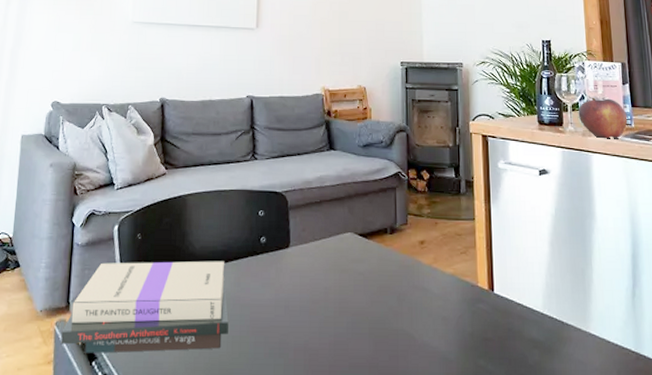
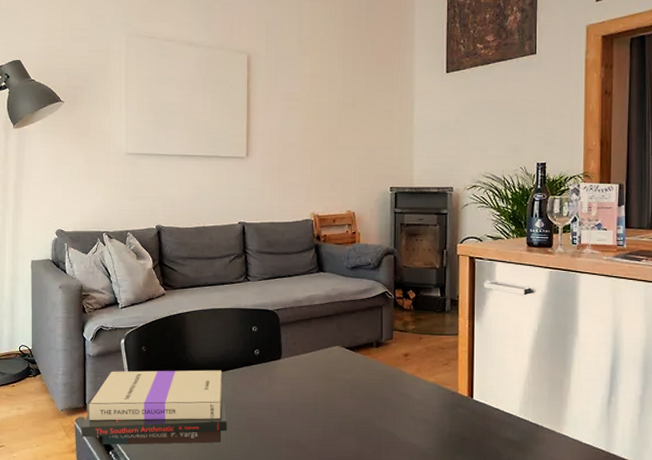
fruit: present [578,97,628,139] -> none [569,219,620,260]

